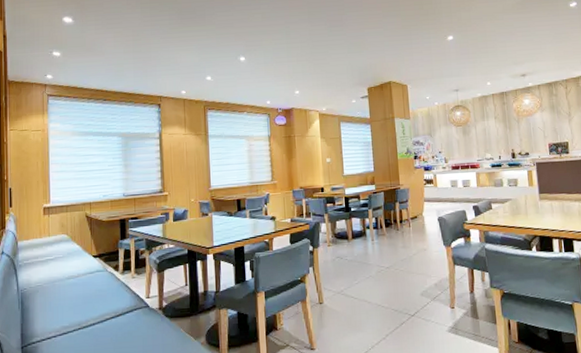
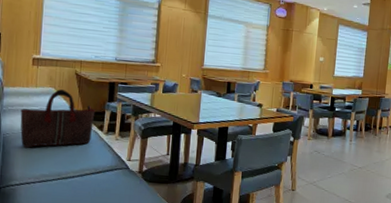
handbag: none [36,235,109,301] -> present [20,89,96,148]

